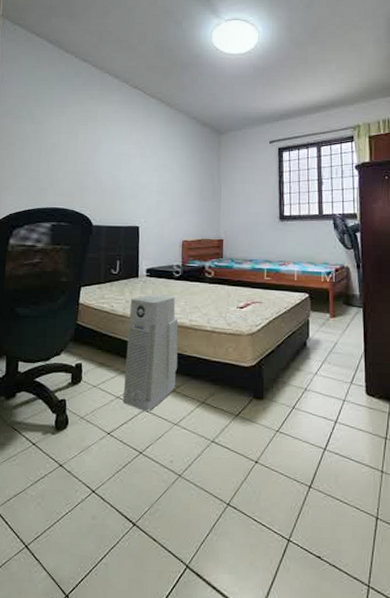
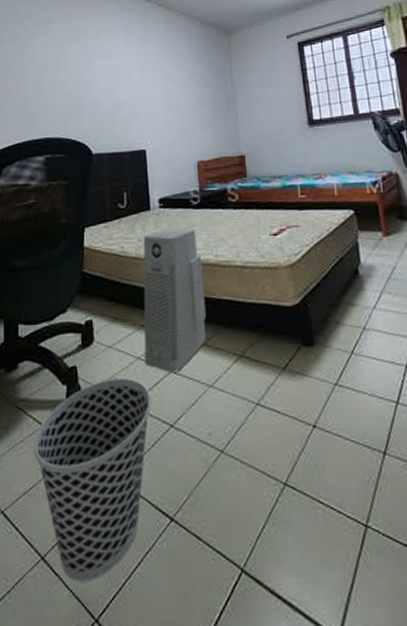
wastebasket: none [25,411,126,567] -> present [34,377,151,582]

